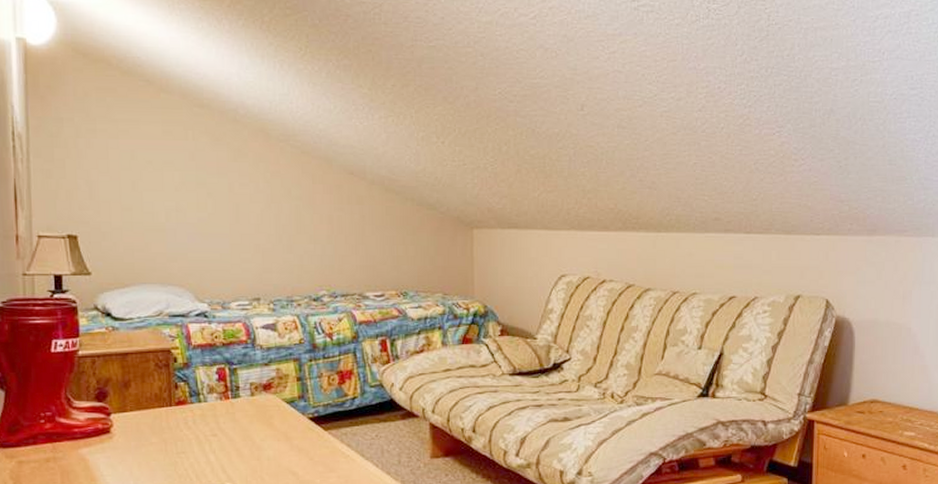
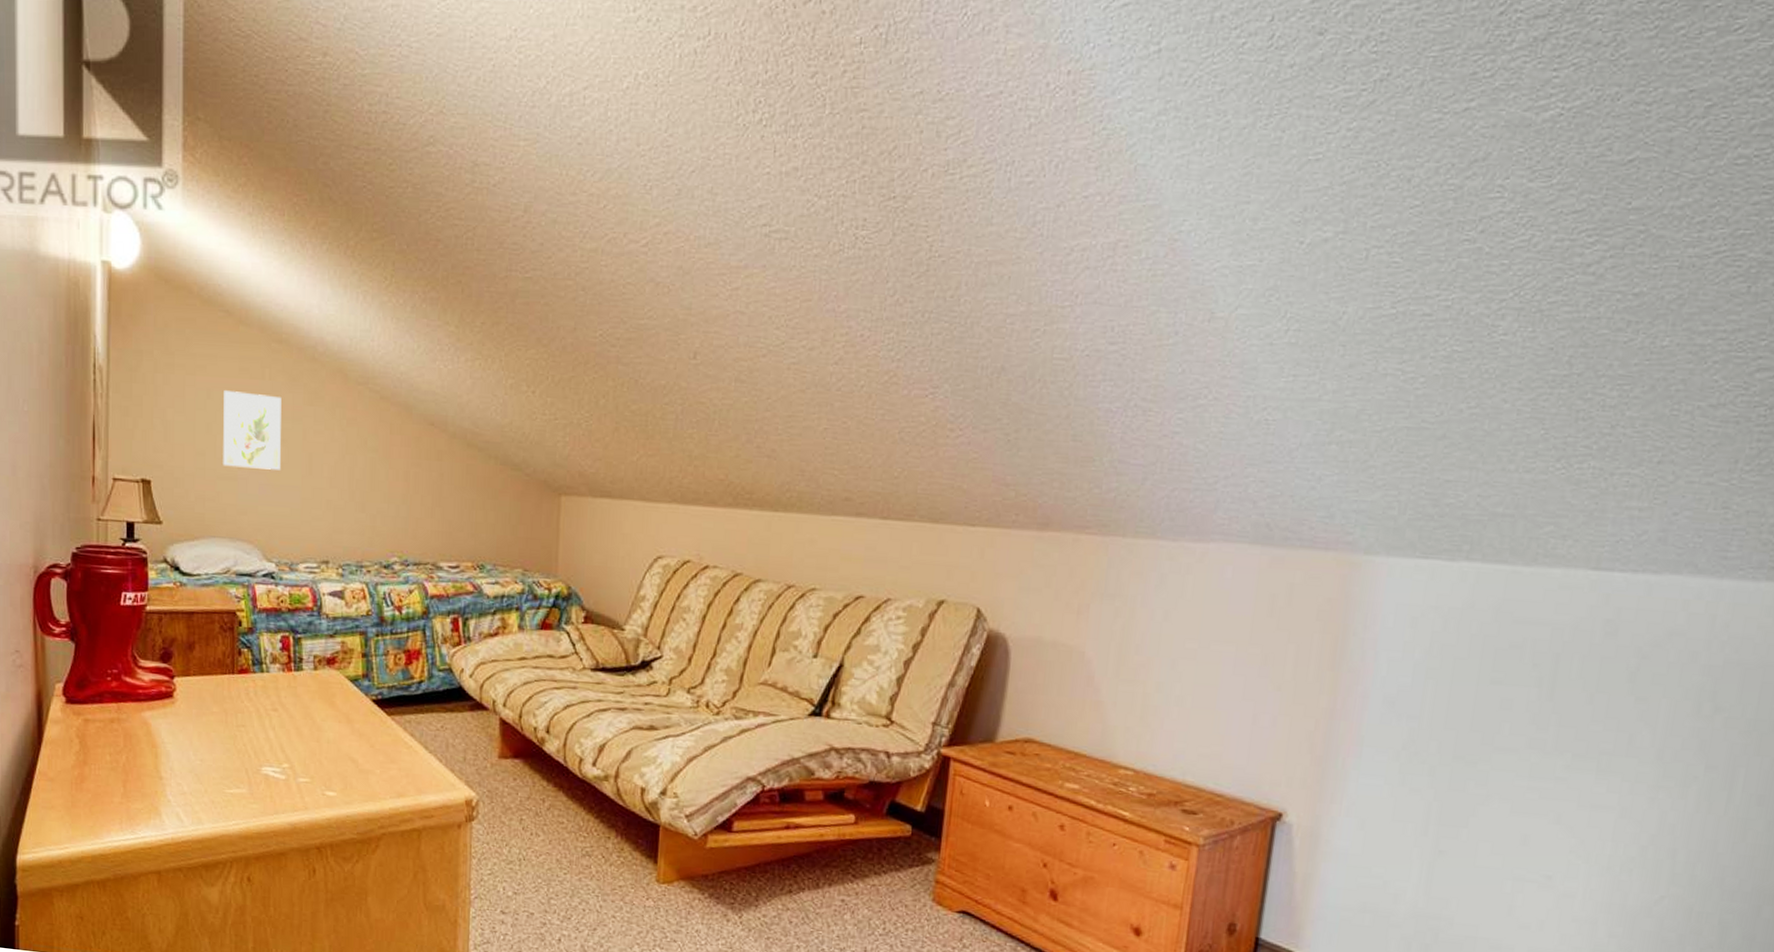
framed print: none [148,151,208,220] -> present [223,391,282,470]

